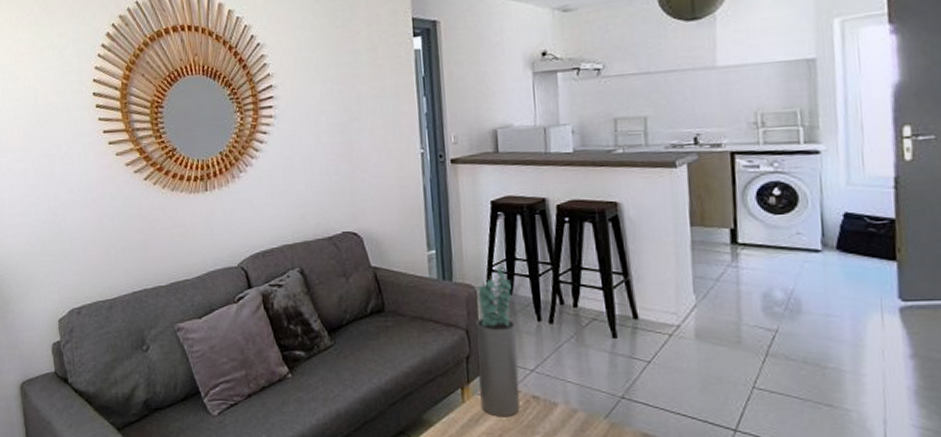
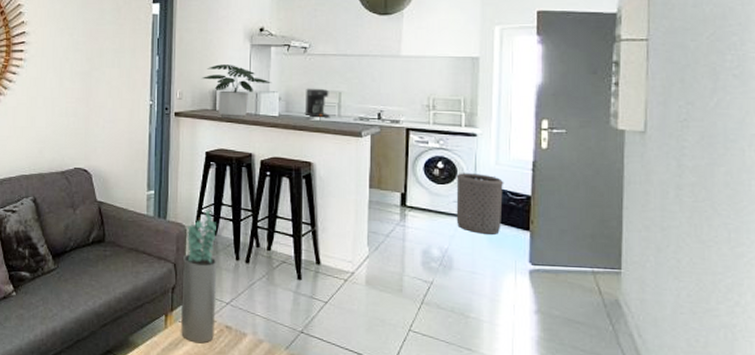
potted plant: none [479,98,562,161] -> present [202,64,272,119]
coffee maker: none [603,114,636,150] -> present [304,88,330,118]
laundry basket: none [797,197,860,269] -> present [456,173,504,235]

